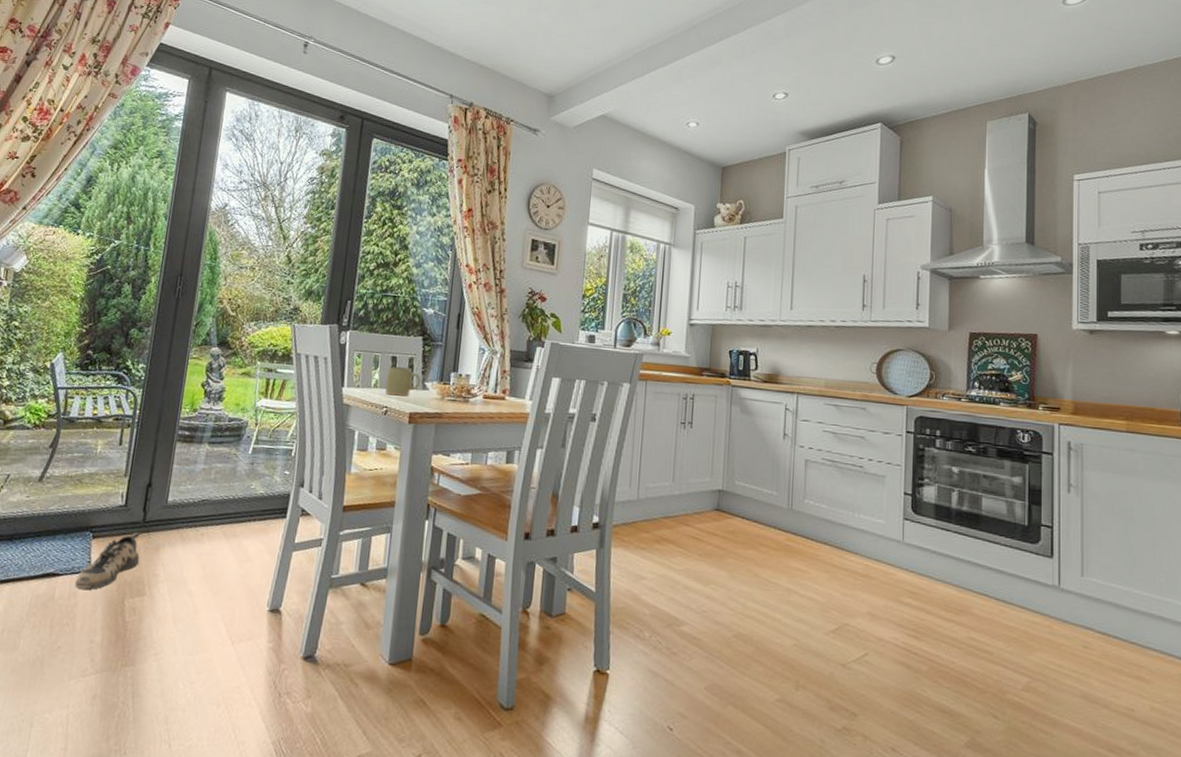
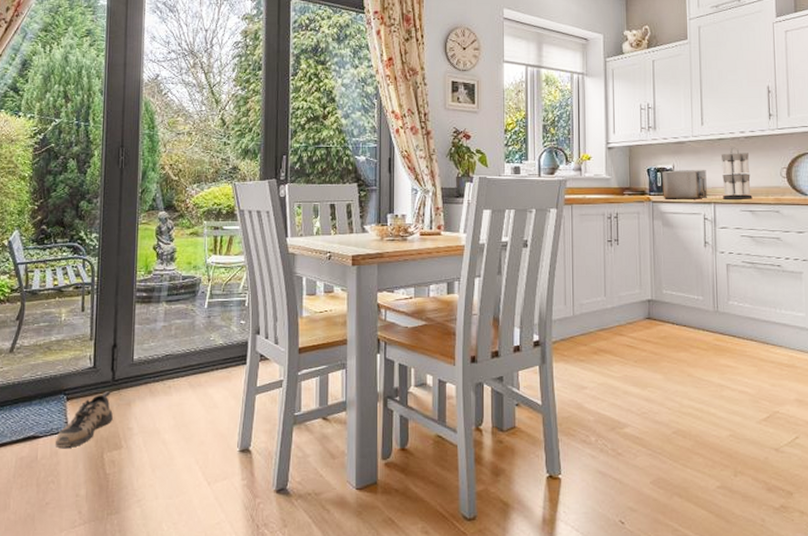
mug: present [384,366,421,396] -> none [326,214,360,241]
toaster: none [743,354,792,388] -> present [661,170,708,199]
spice rack: none [807,334,839,393] -> present [720,146,753,199]

